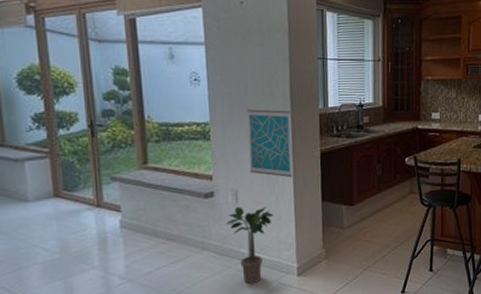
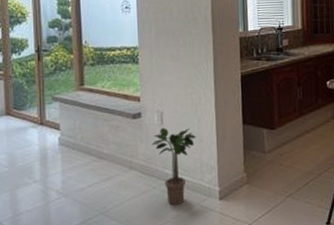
wall art: present [247,109,293,178] -> none [172,34,214,100]

